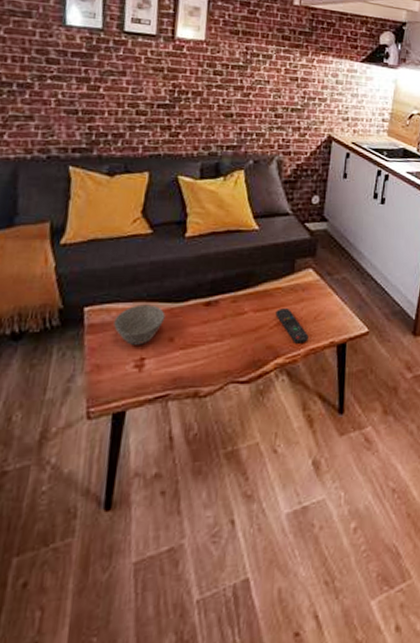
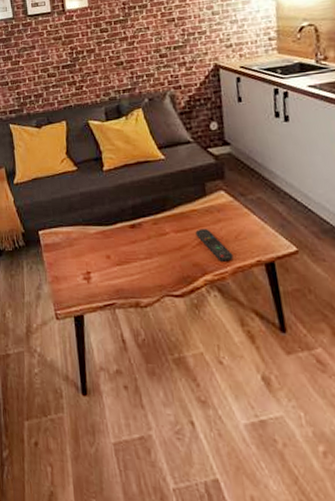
bowl: present [114,304,166,345] -> none [62,228,100,261]

